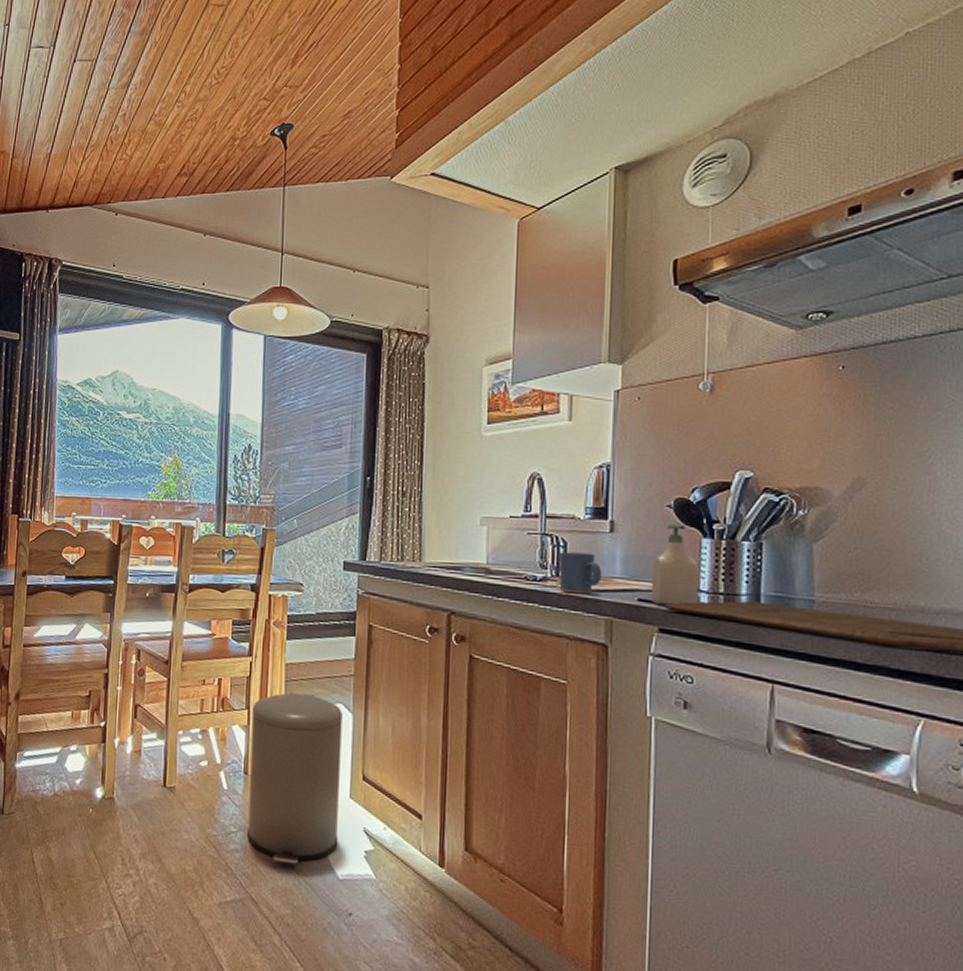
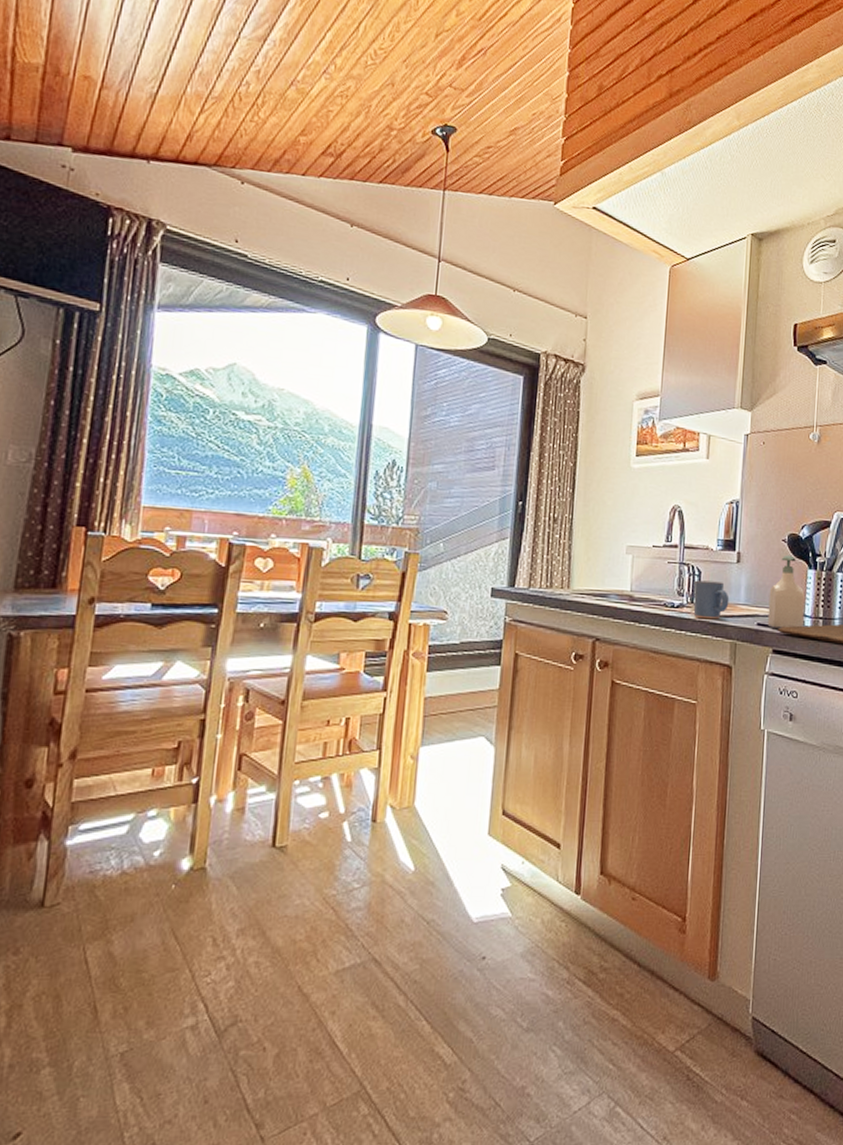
pedal bin: present [247,692,343,865] -> none [372,728,484,915]

